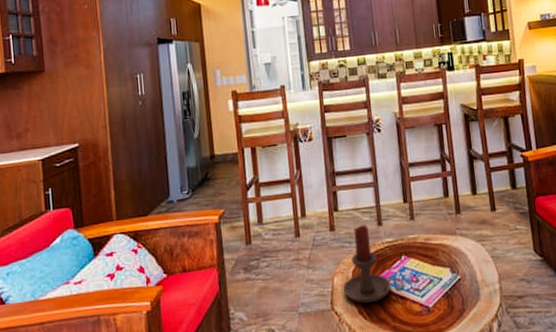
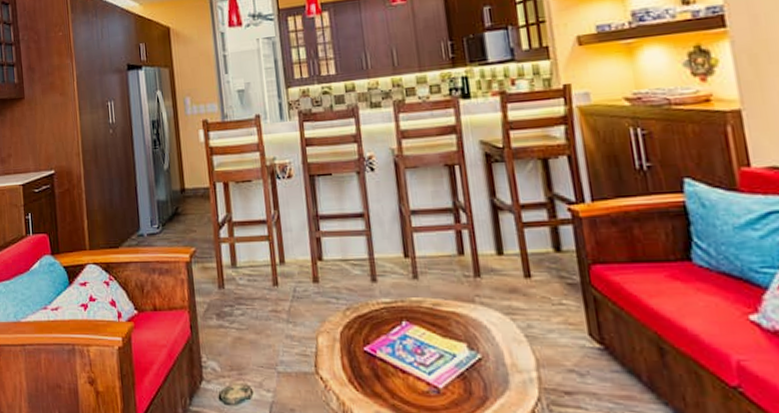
candle holder: present [343,225,405,304] -> none [329,279,406,373]

